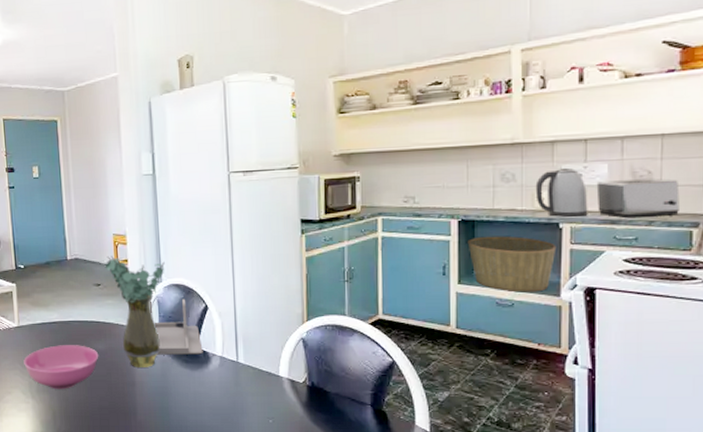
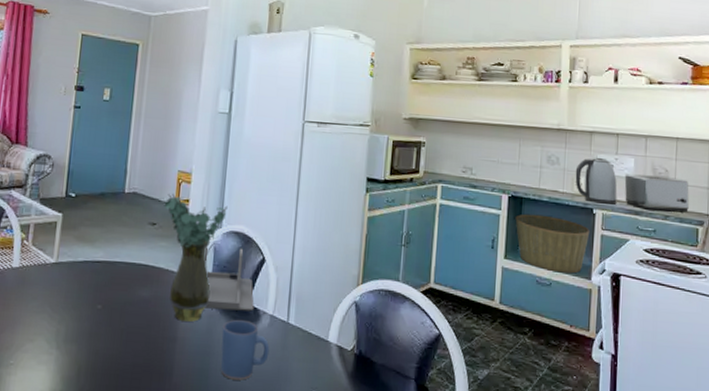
bowl: present [24,345,99,389] -> none [54,288,142,341]
mug: none [176,362,223,415] -> present [221,319,270,380]

